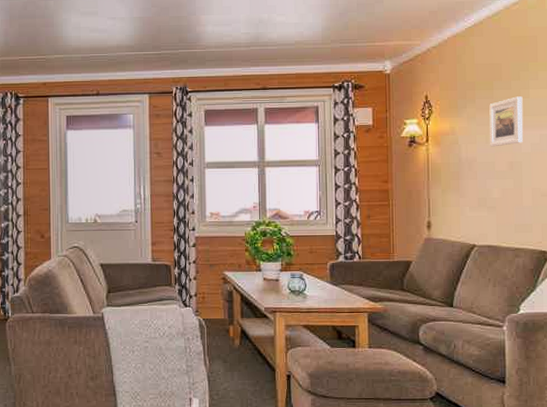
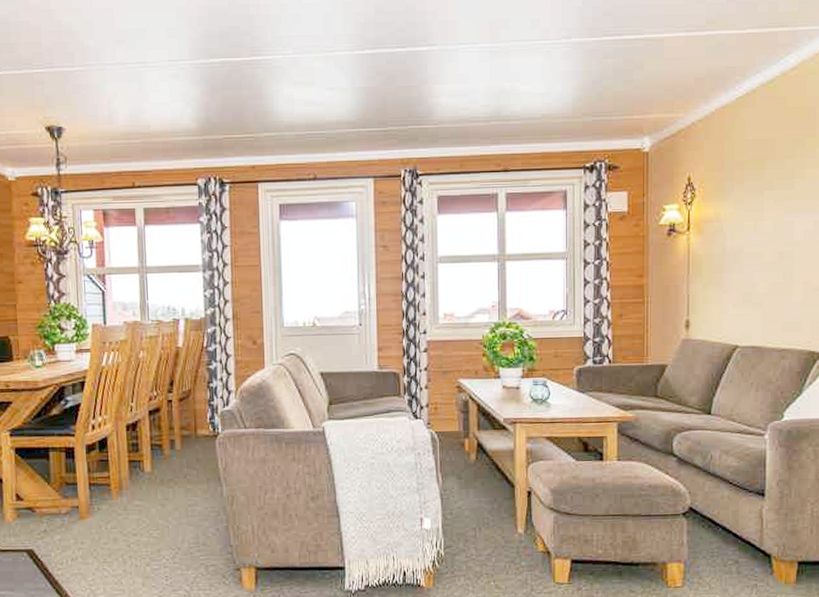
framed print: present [489,96,523,147] -> none [759,177,797,236]

